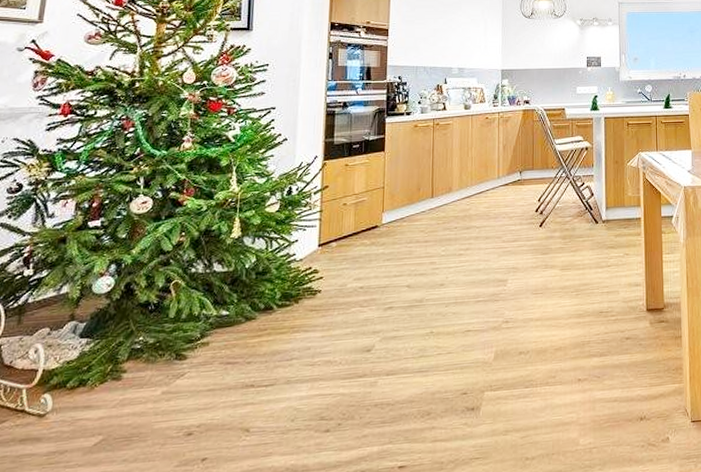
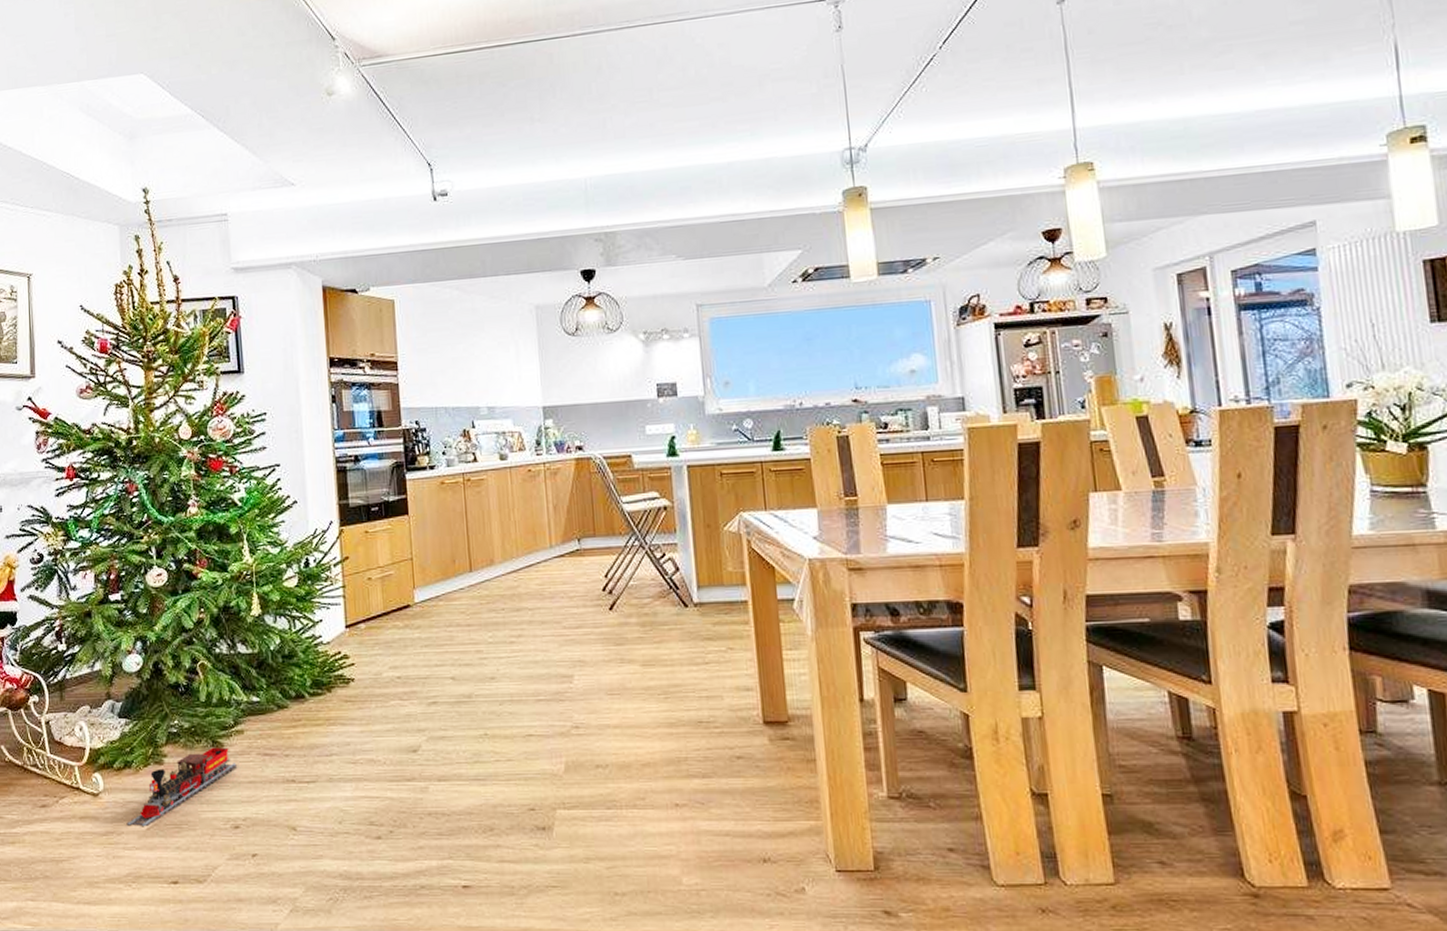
toy train: none [72,359,199,444] -> present [126,747,238,827]

